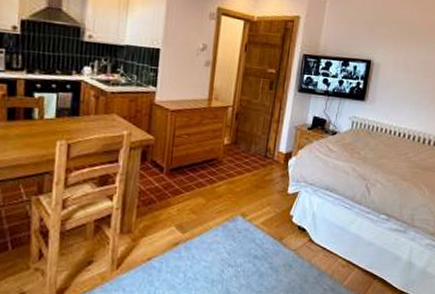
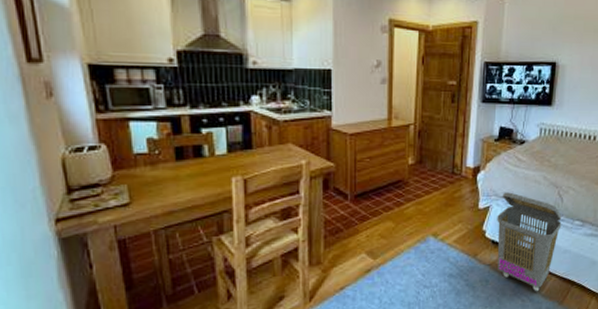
laundry basket: none [302,180,368,282] -> present [497,192,562,292]

